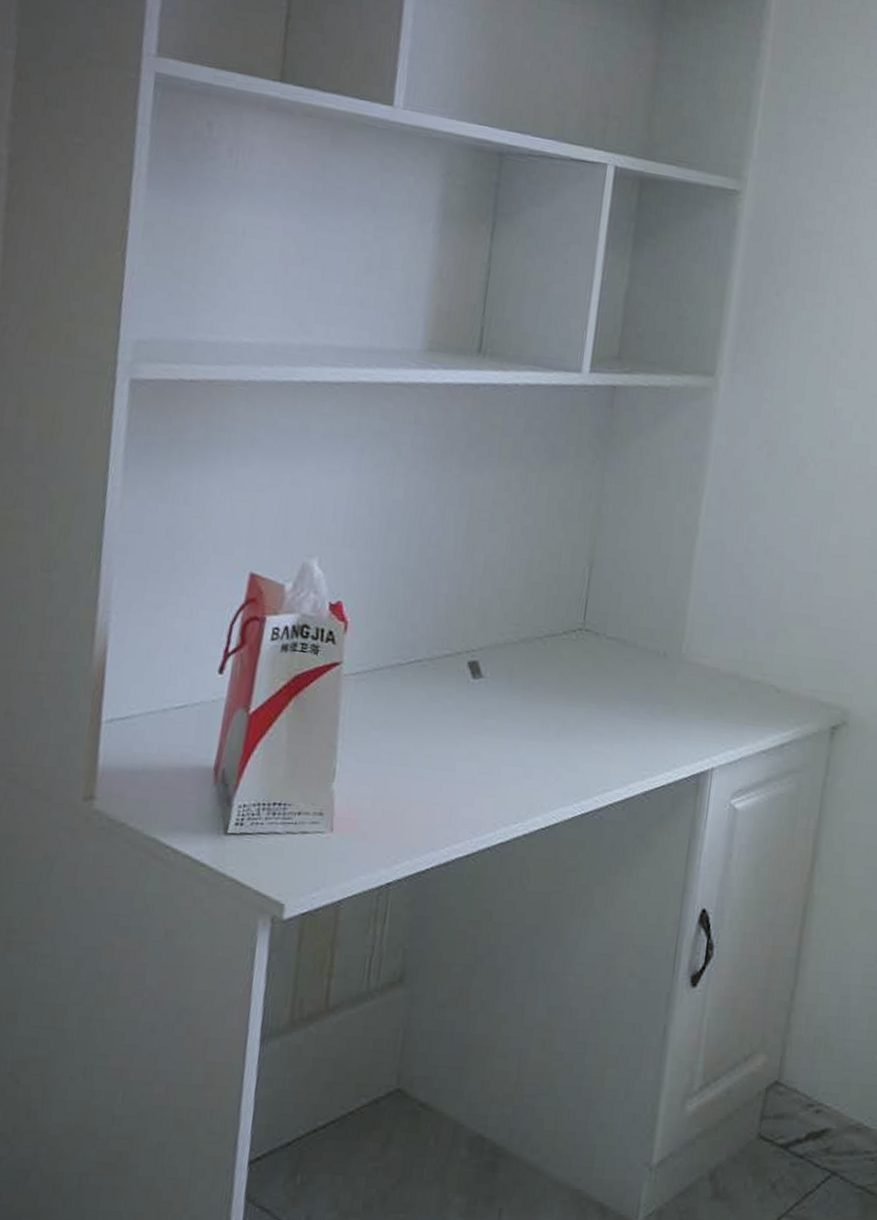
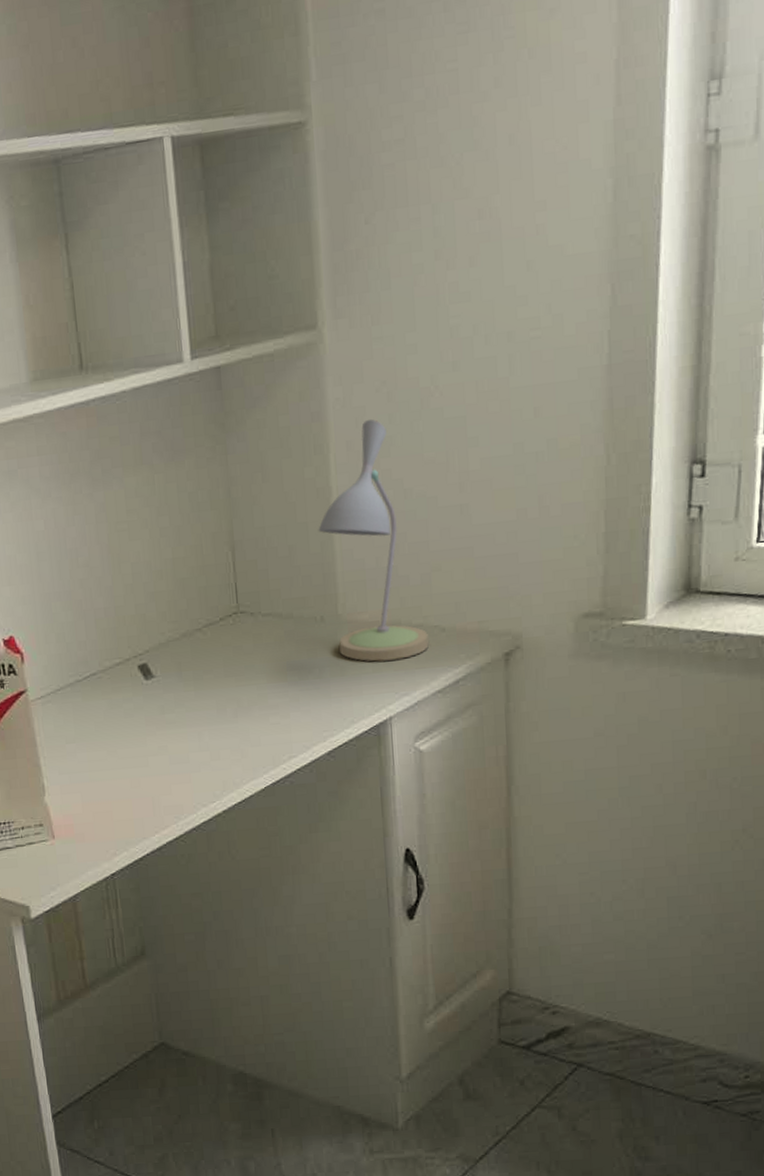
desk lamp: none [675,473,764,712] -> present [318,419,430,662]

